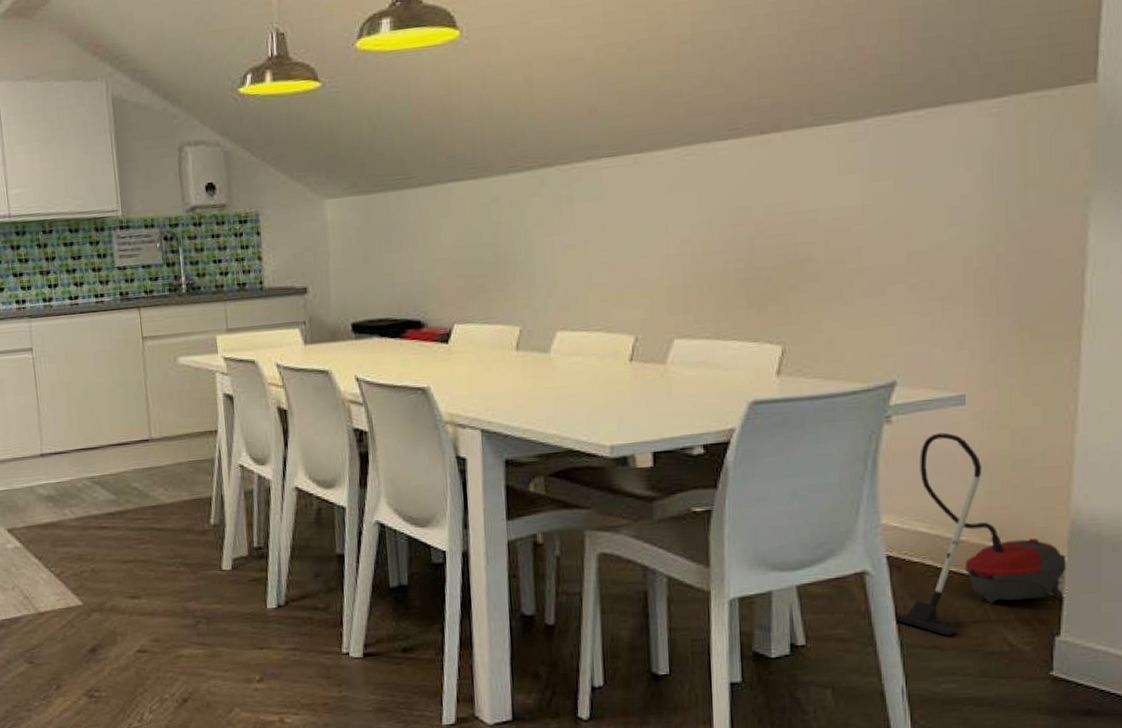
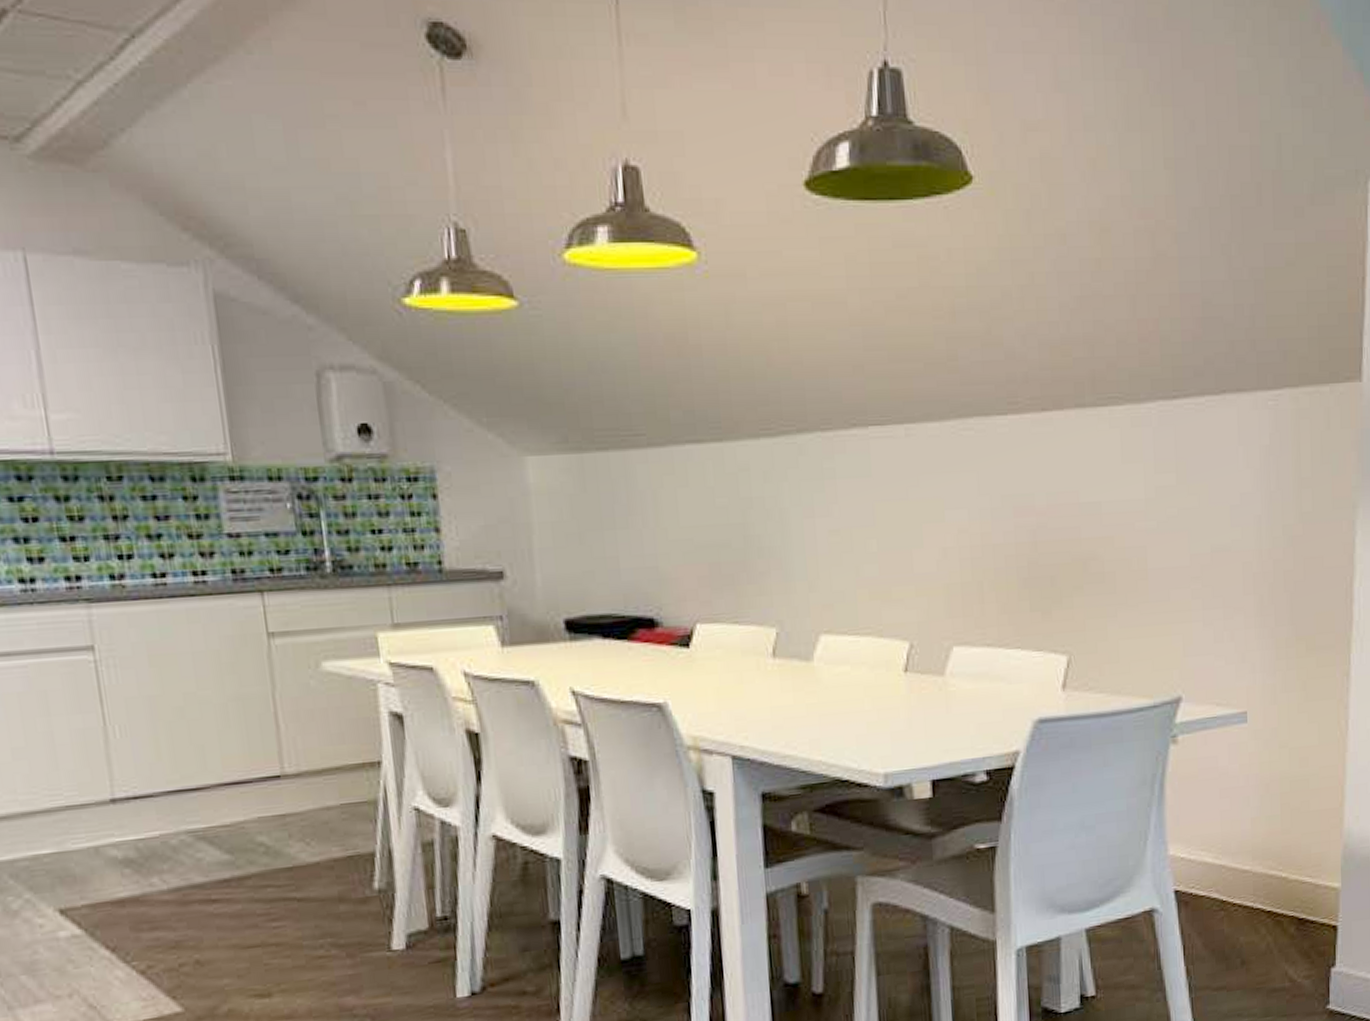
vacuum cleaner: present [894,432,1068,636] -> none [1182,753,1341,975]

